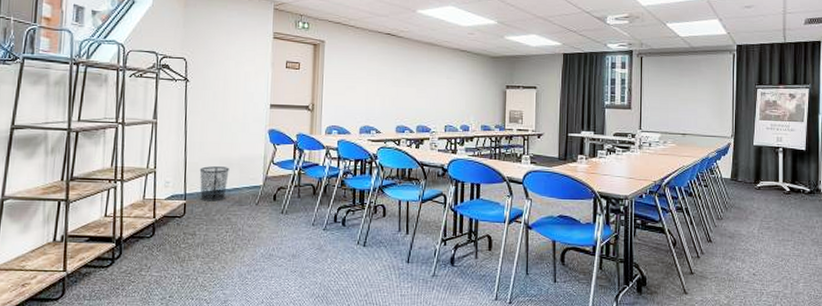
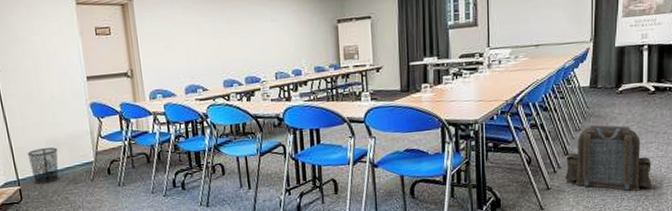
backpack: none [707,215,790,287] -> present [564,124,652,191]

